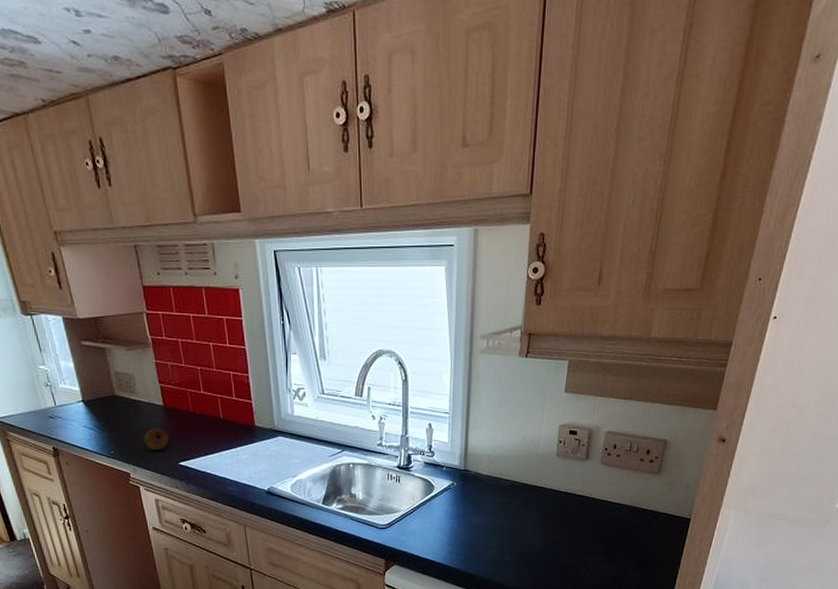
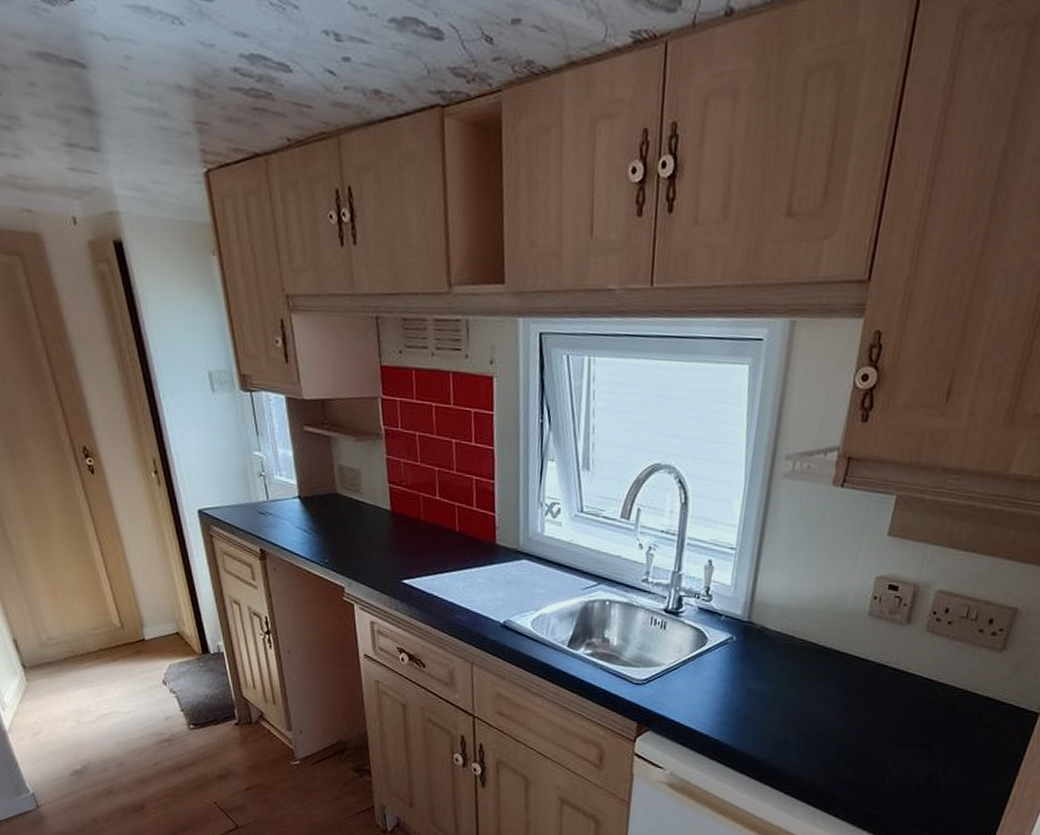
fruit: present [143,428,169,451] -> none [363,536,393,564]

